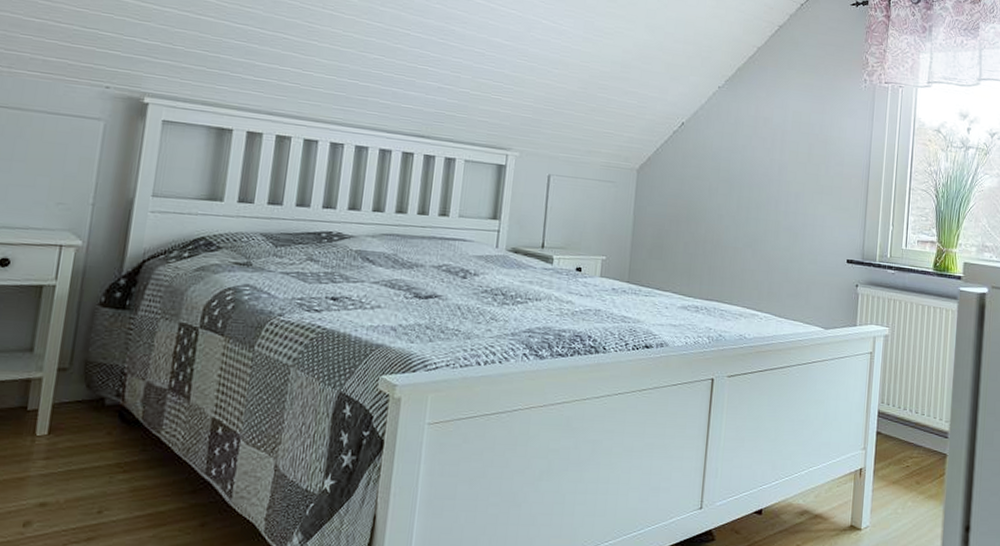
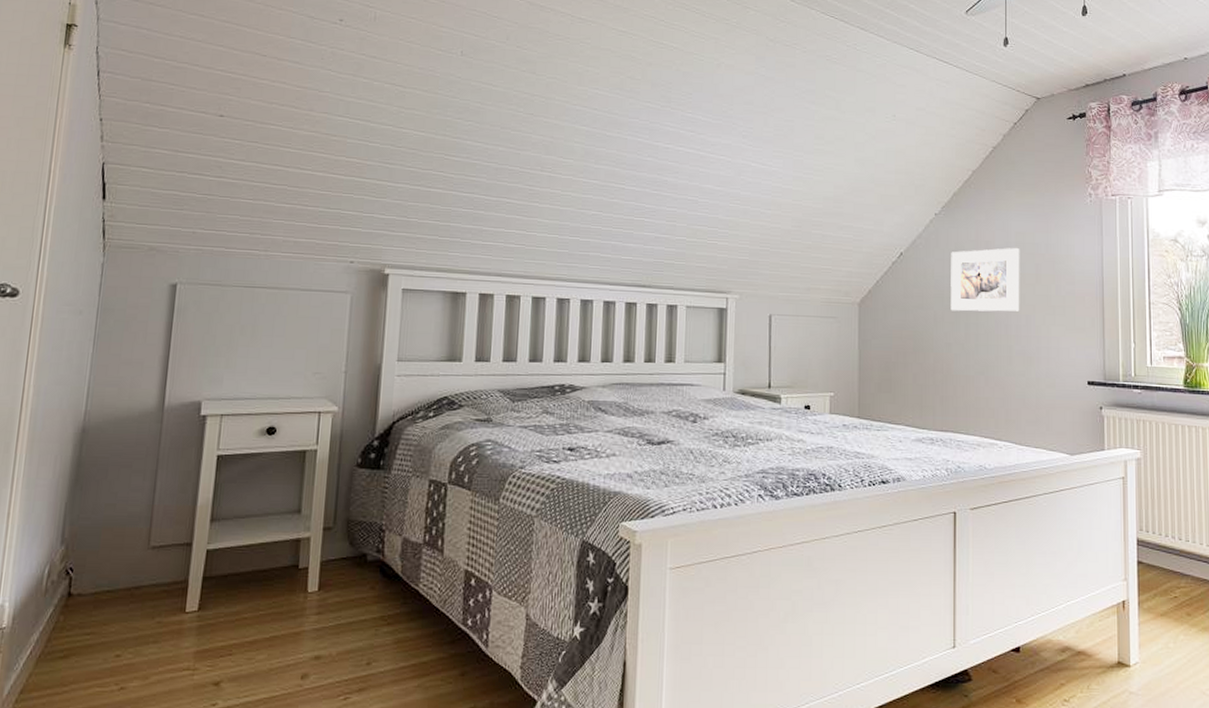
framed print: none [725,125,796,188] -> present [950,248,1020,312]

